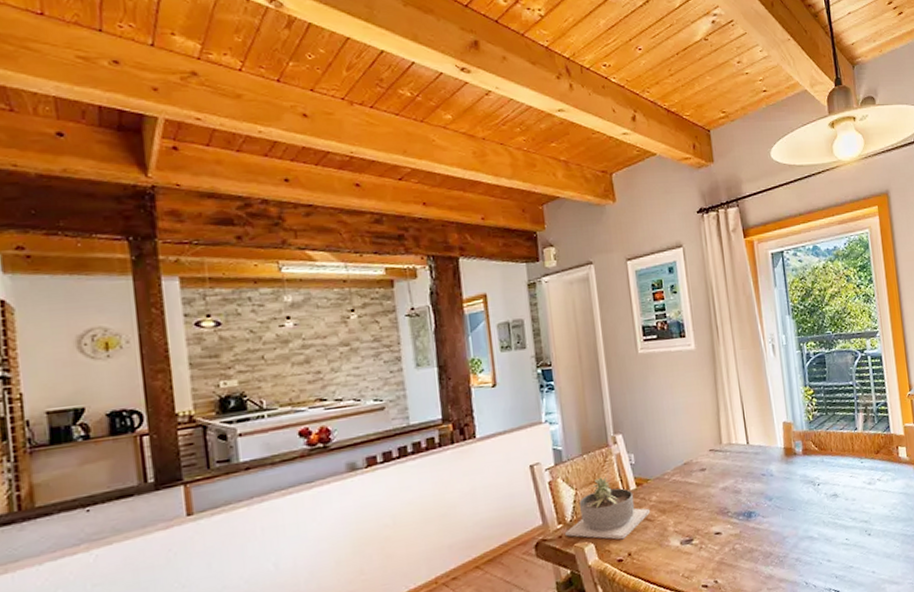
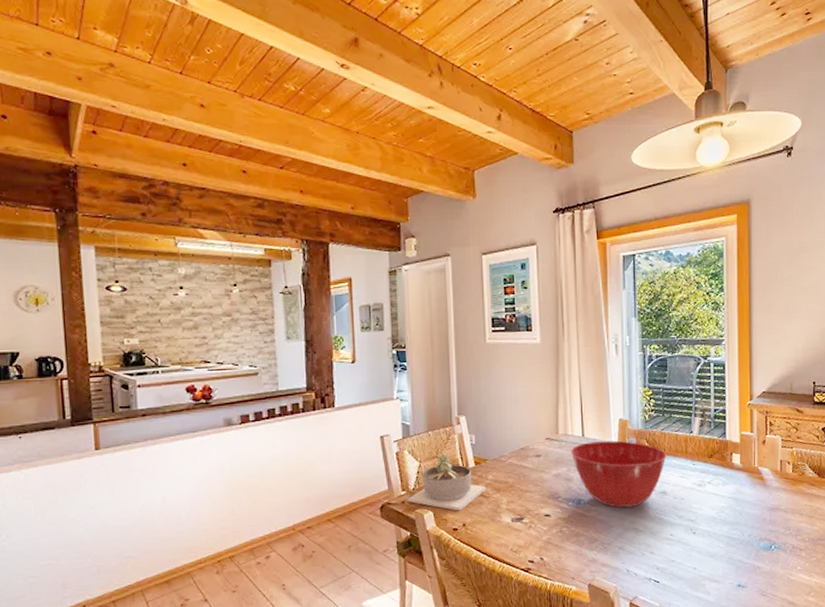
mixing bowl: none [737,444,834,517] -> present [571,440,667,508]

